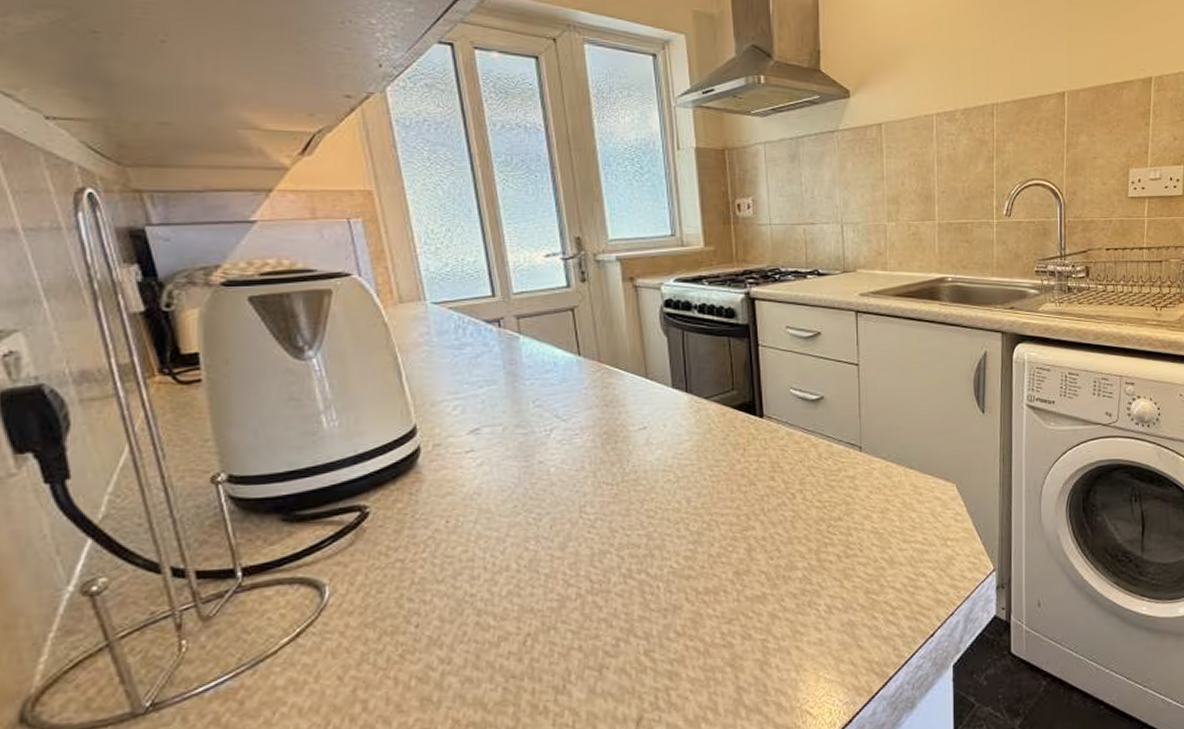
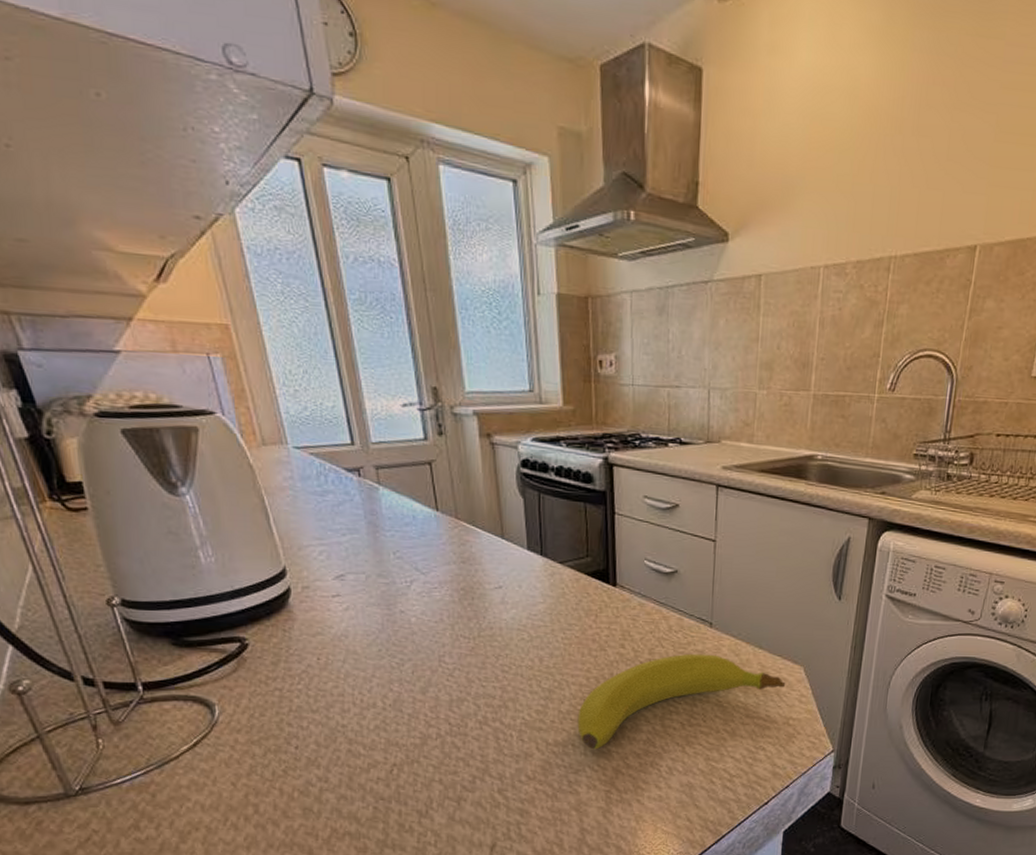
fruit: none [729,479,940,594] -> present [577,653,786,750]

